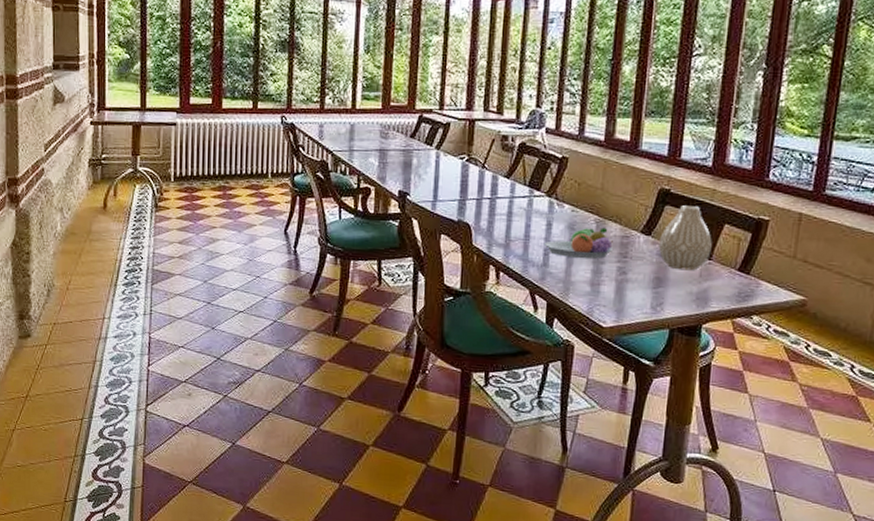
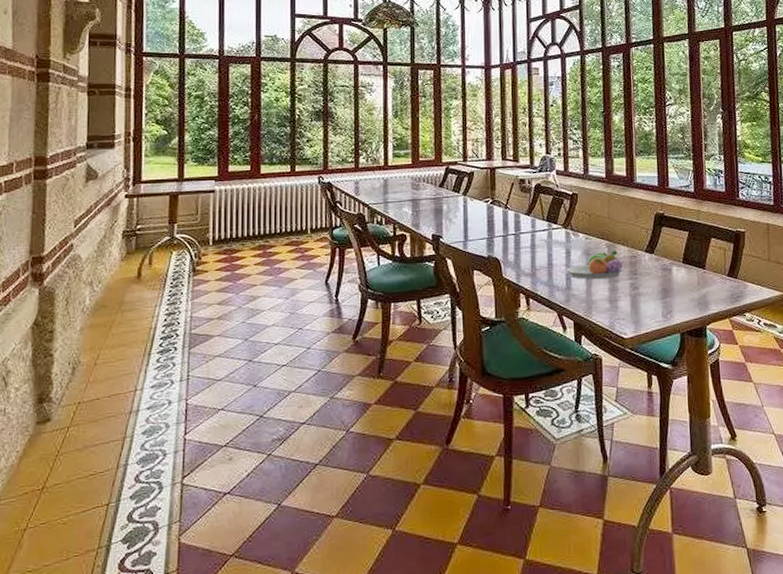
vase: present [658,205,712,271] -> none [661,225,704,281]

